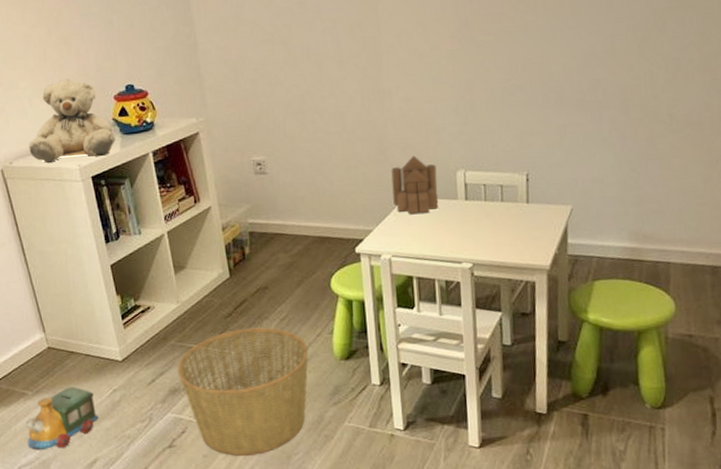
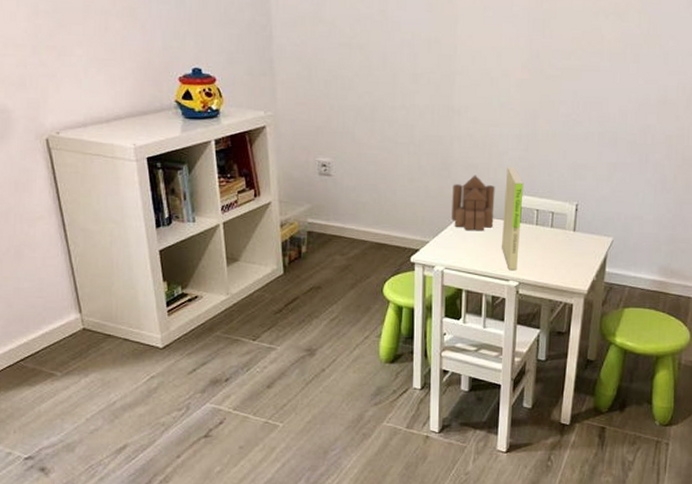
toy train: present [26,387,99,451] -> none [51,371,132,434]
teddy bear: present [29,78,115,163] -> none [80,51,176,138]
basket: present [177,327,309,457] -> none [221,325,356,450]
book: none [446,143,470,251] -> present [502,167,524,270]

